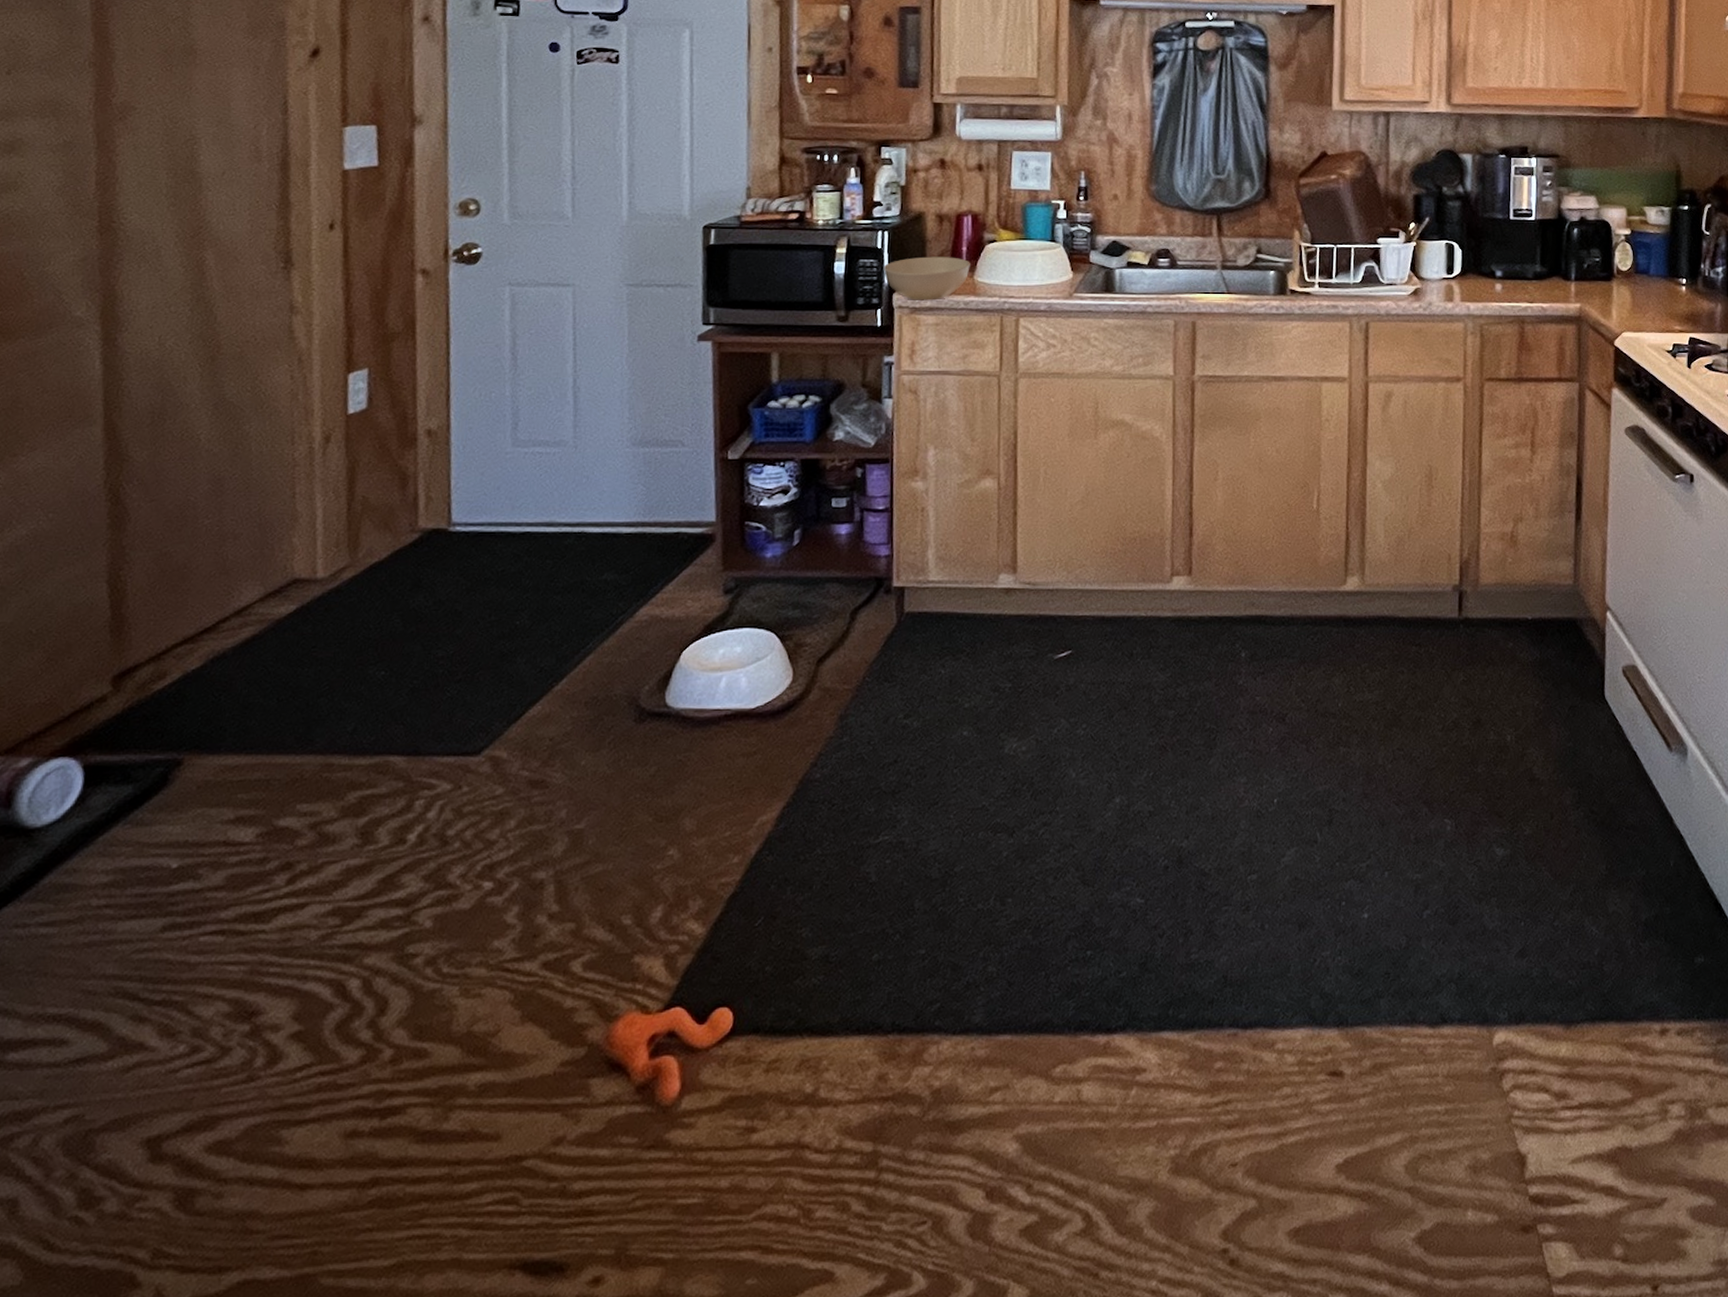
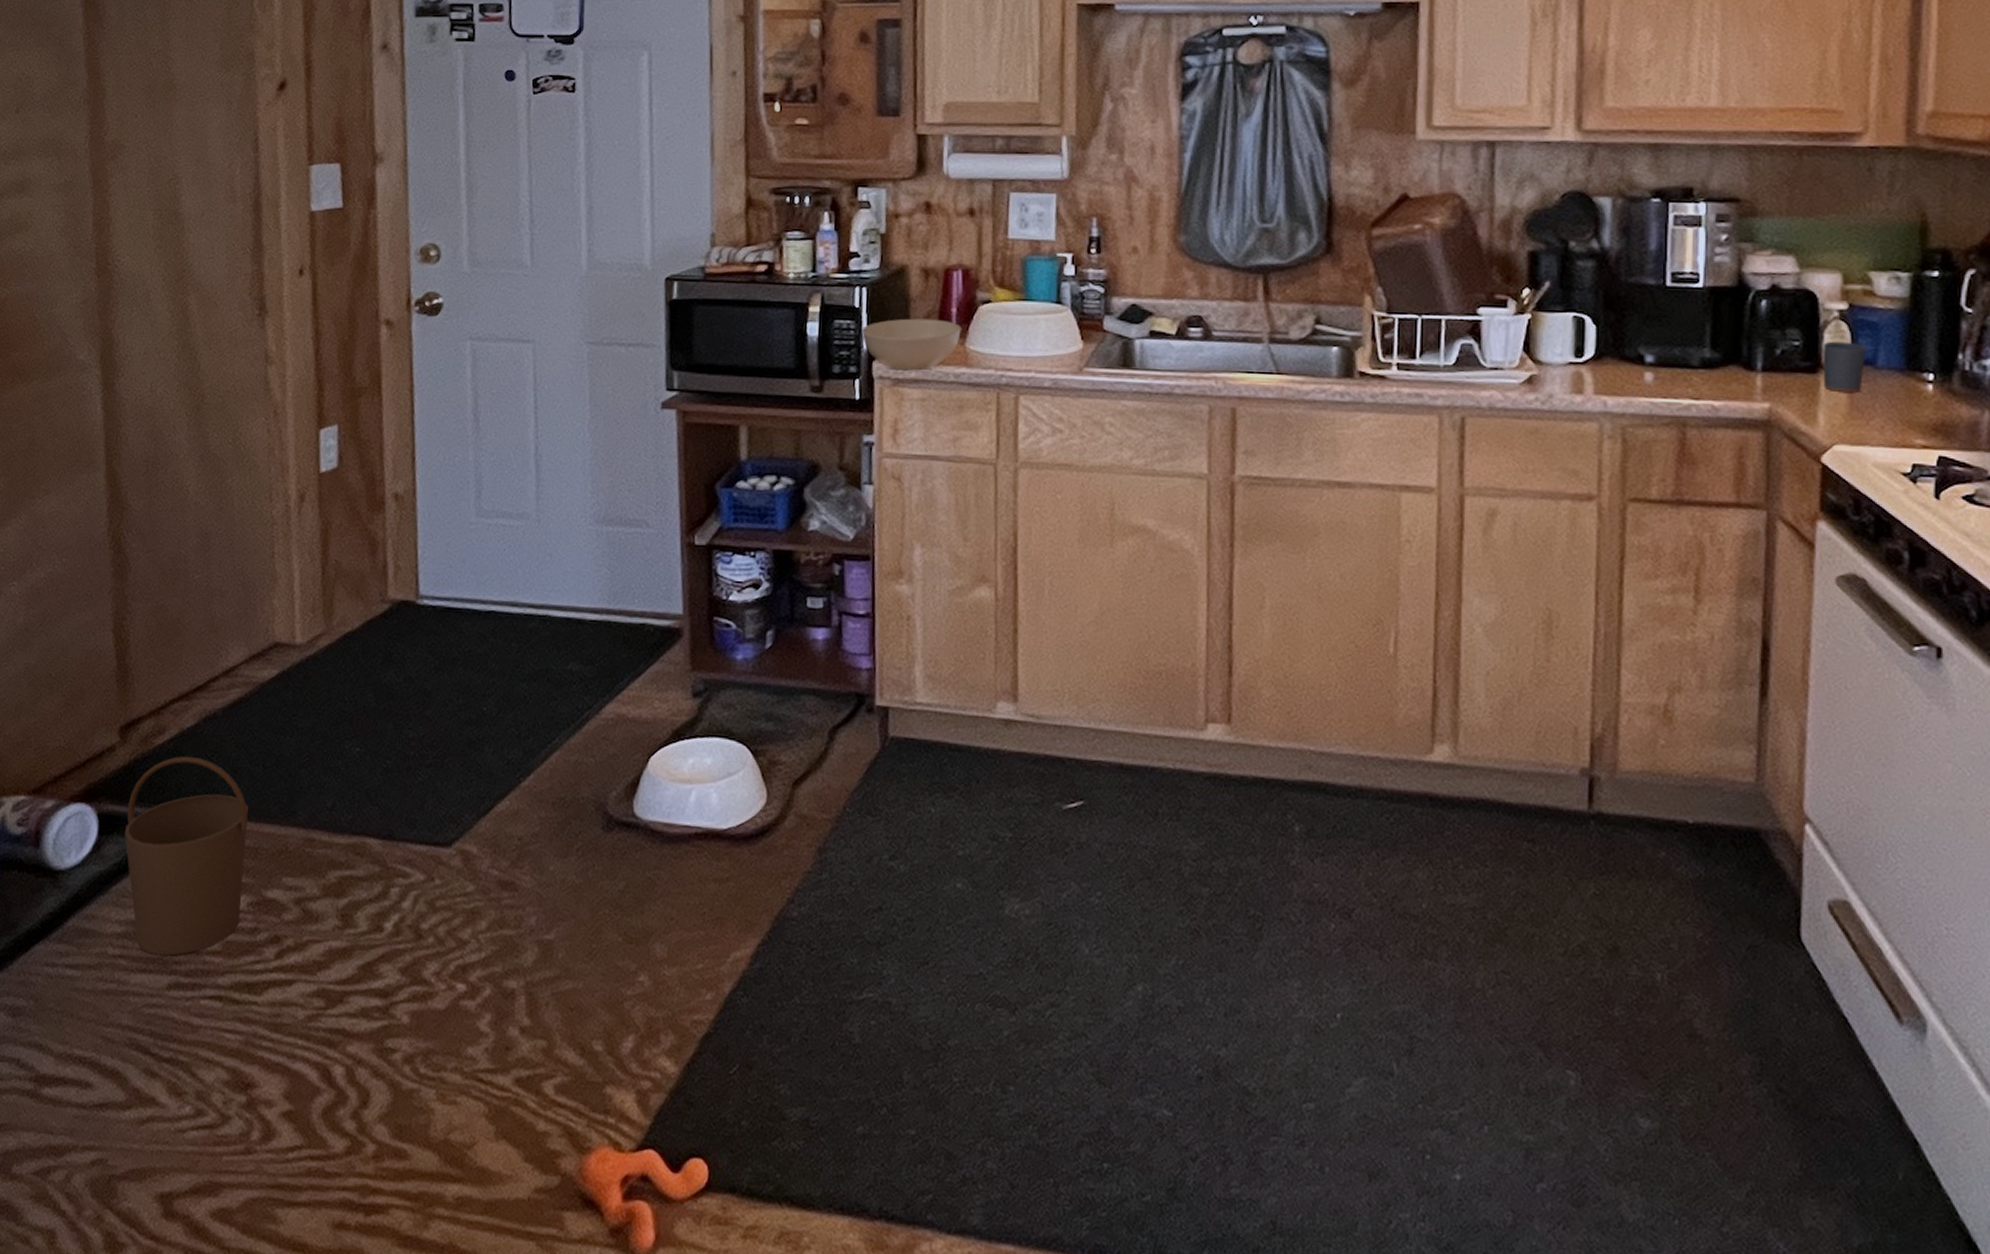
bucket: none [114,697,260,899] -> present [124,756,248,956]
mug: none [1615,257,1643,294] -> present [1823,341,1867,392]

